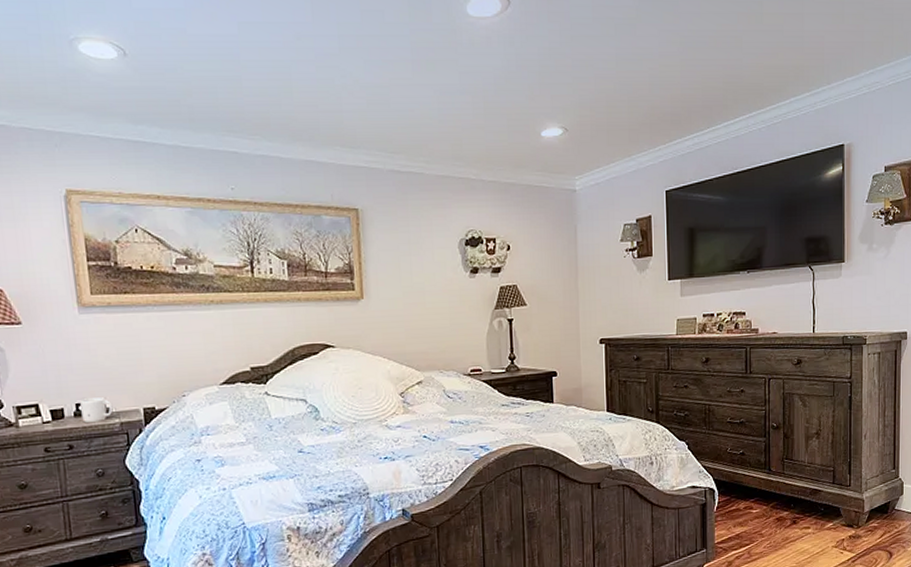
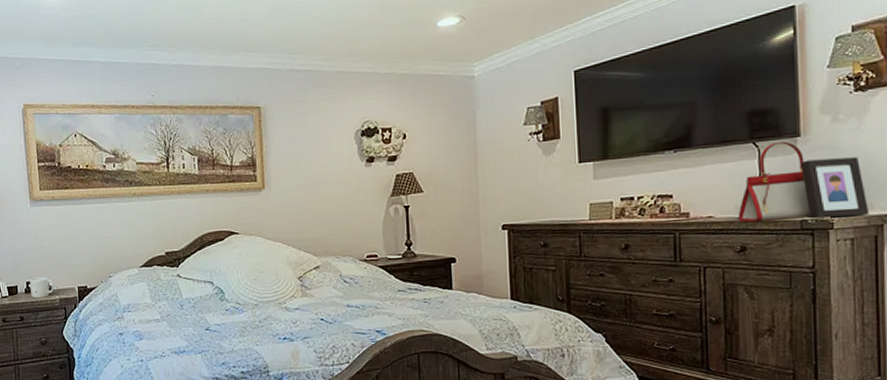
handbag: none [796,266,850,339] -> present [738,141,811,223]
picture frame: none [844,282,892,336] -> present [801,157,870,219]

